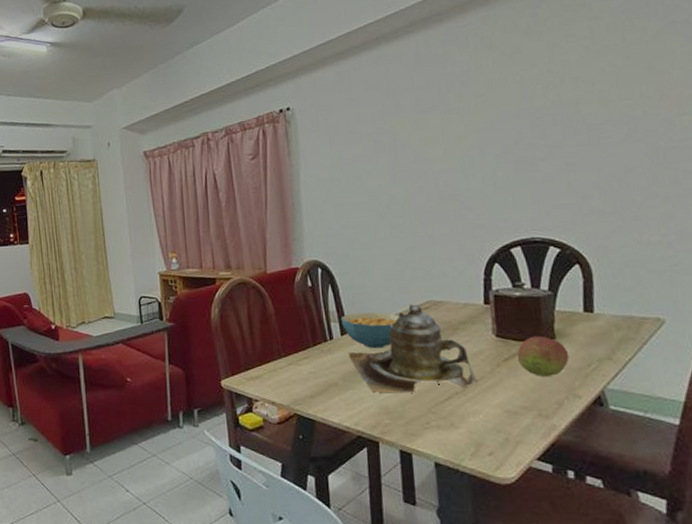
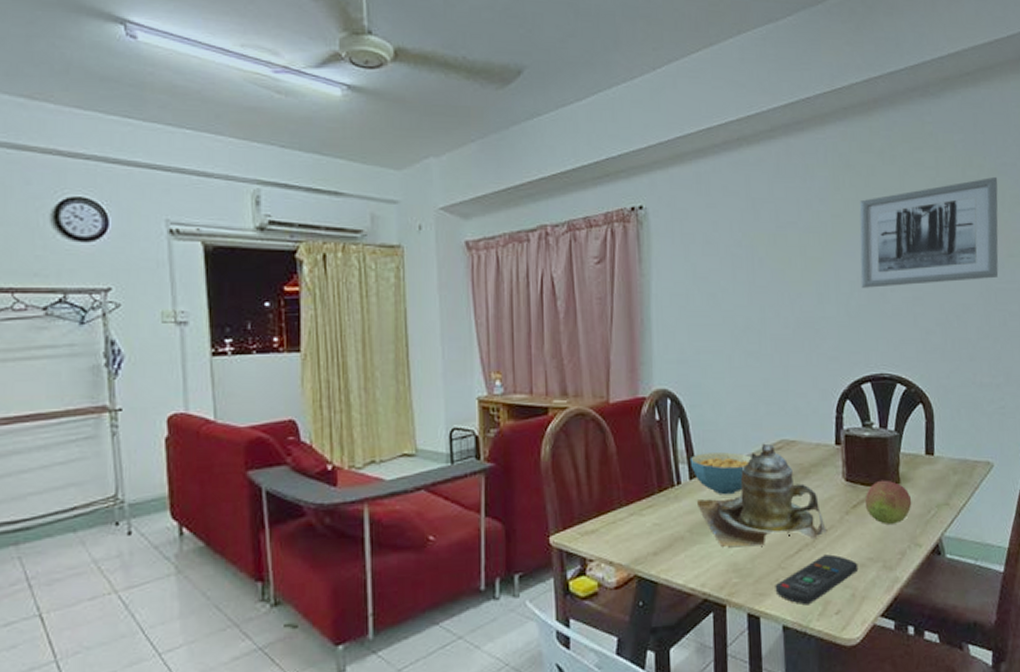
remote control: none [426,402,512,446] -> present [775,554,859,606]
wall art: none [504,36,668,160] -> present [859,176,999,288]

